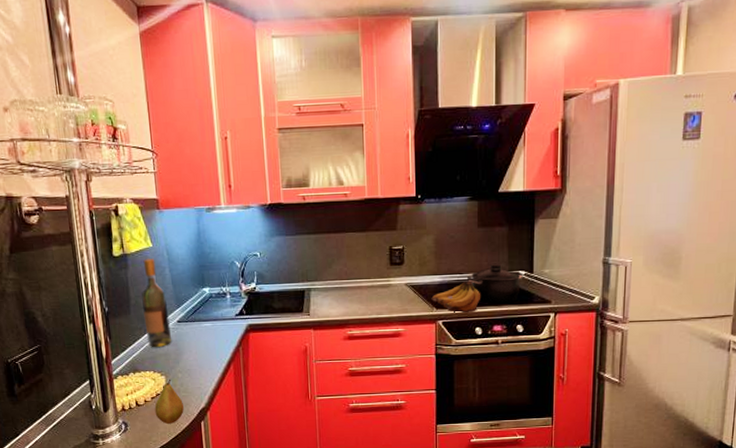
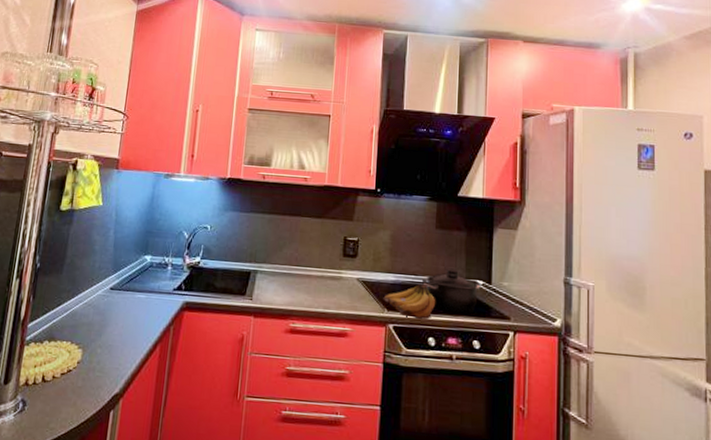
bottle: present [141,259,171,347] -> none [72,217,105,315]
fruit: present [154,379,184,424] -> none [61,353,95,409]

